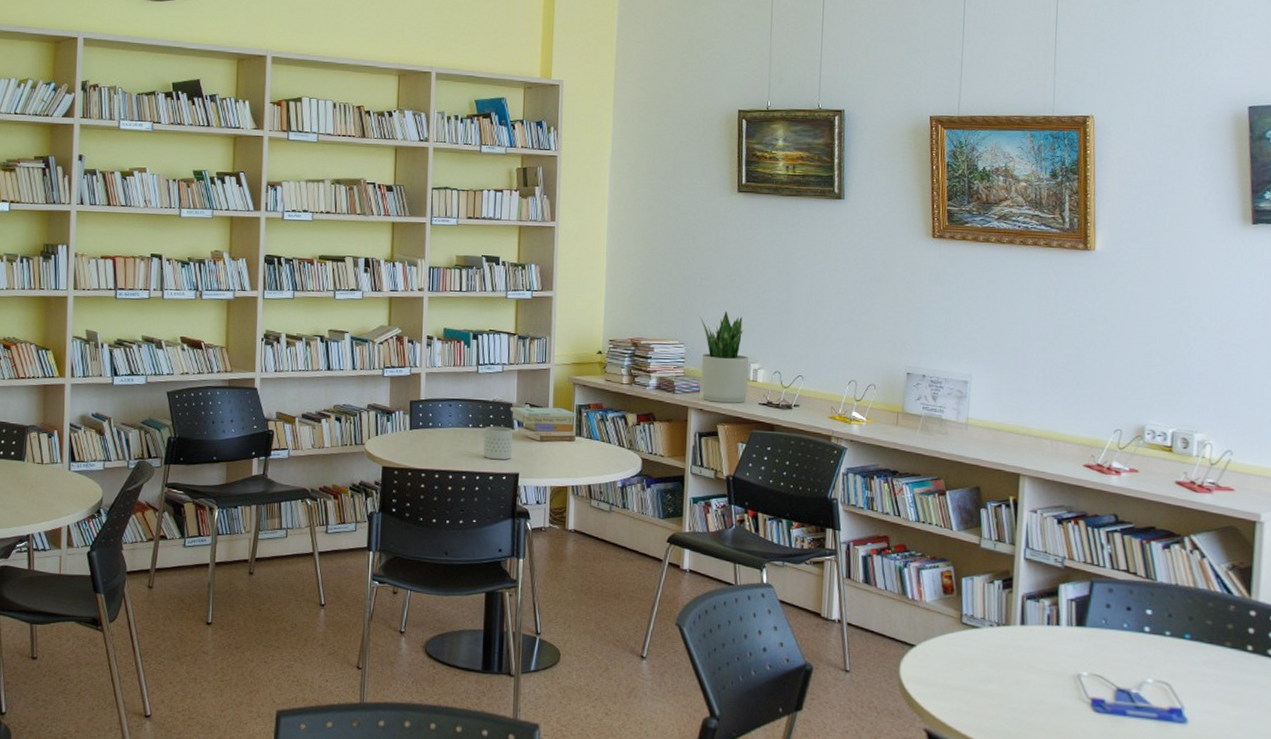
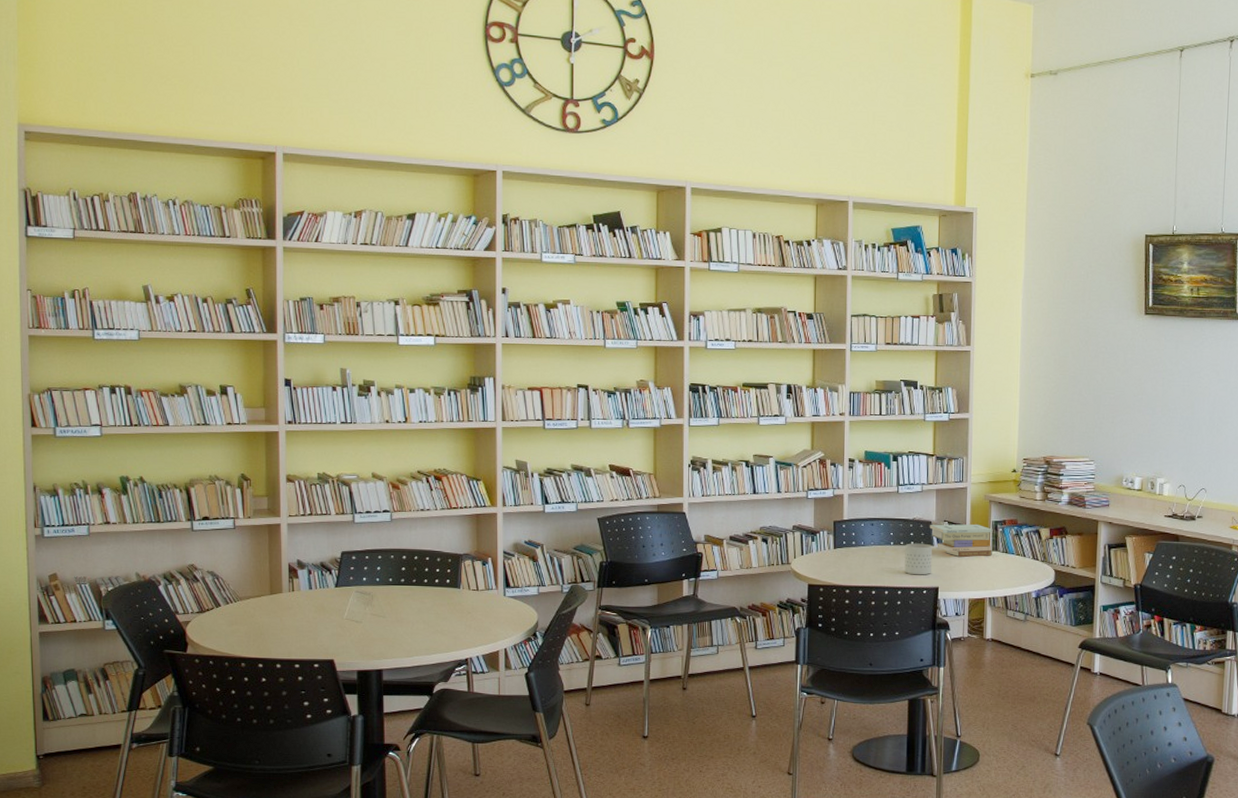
planter: present [699,311,749,403] -> none [1108,428,1155,516]

